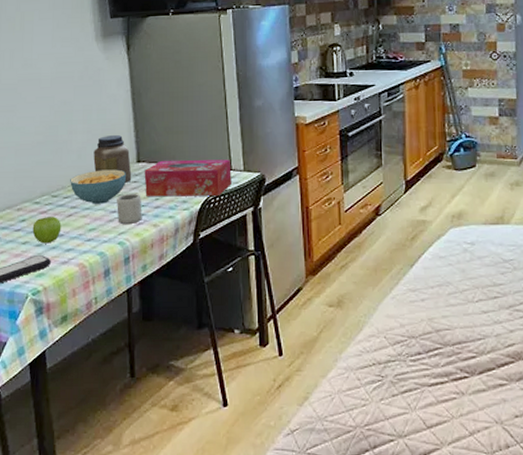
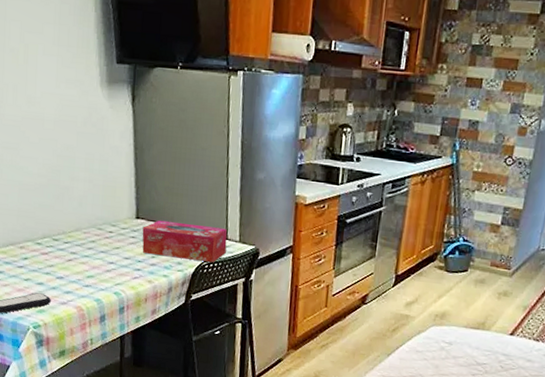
fruit: present [32,217,62,244] -> none [34,258,62,284]
cereal bowl: present [70,169,127,204] -> none [70,220,126,254]
jar: present [93,134,132,183] -> none [94,187,131,237]
cup: present [117,193,142,224] -> none [114,247,139,277]

